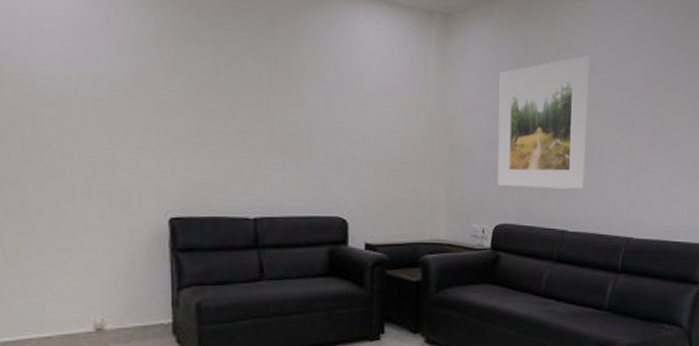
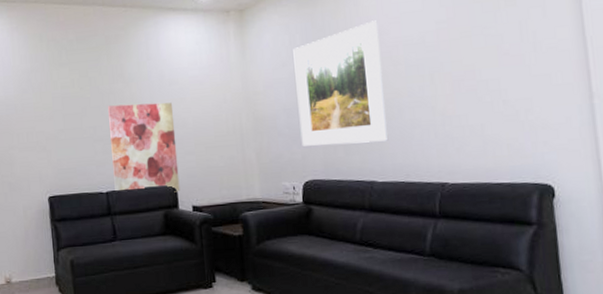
wall art: none [266,107,353,226] -> present [108,102,180,192]

